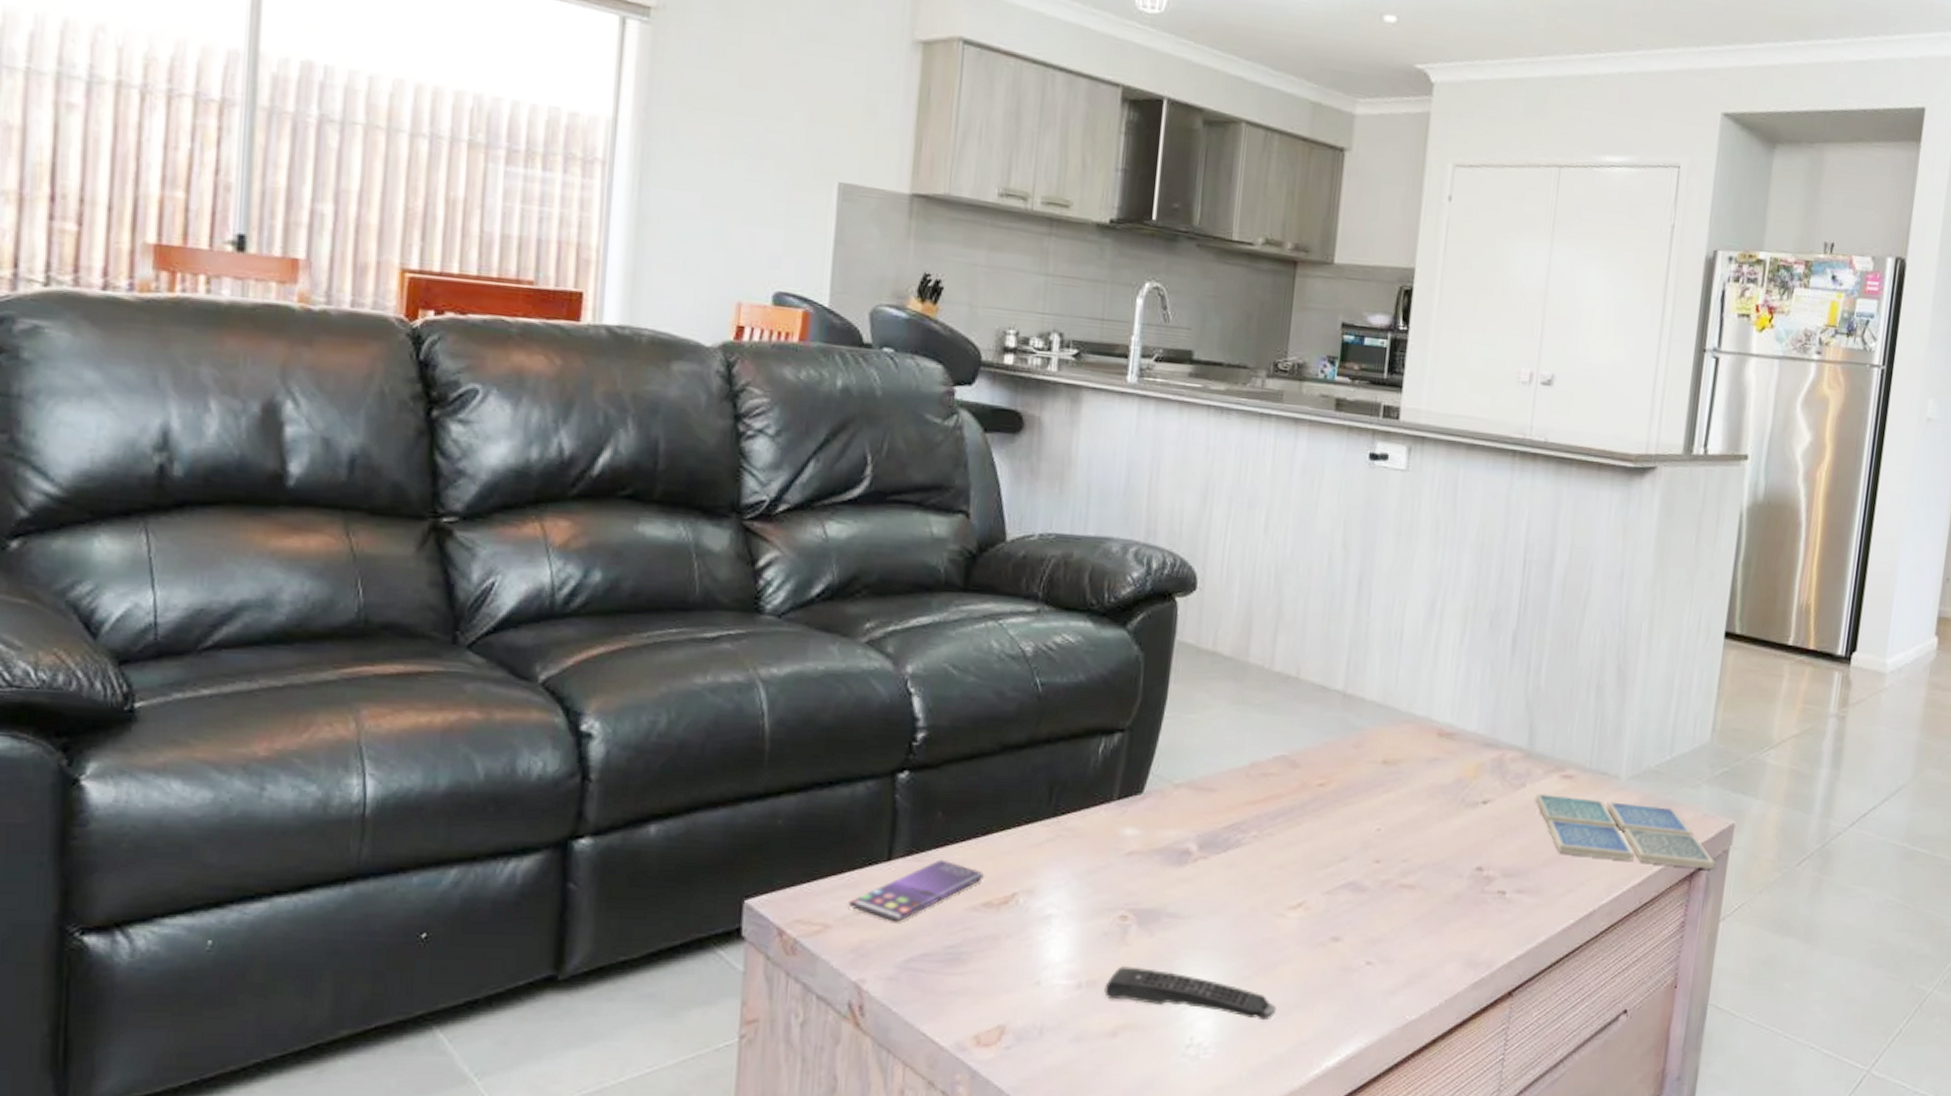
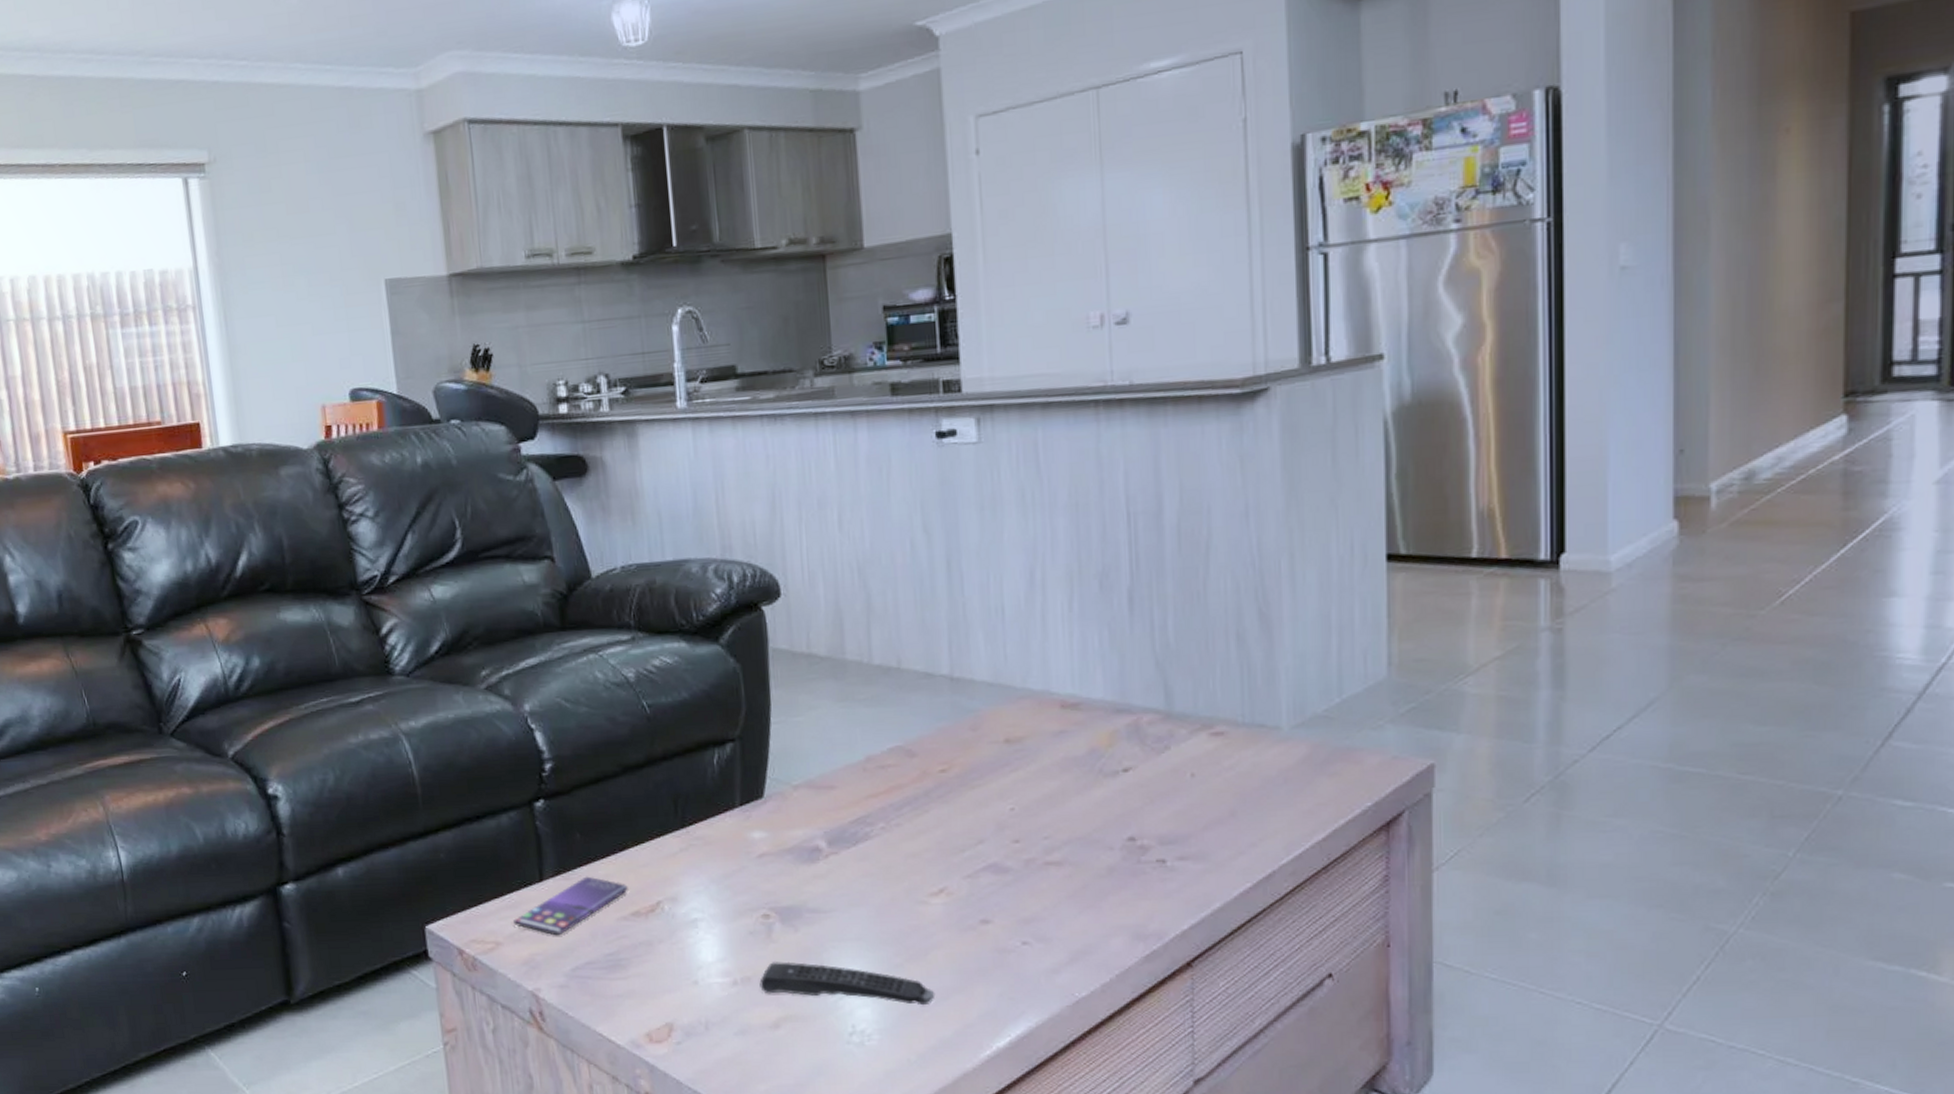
drink coaster: present [1535,793,1716,870] -> none [1183,753,1417,817]

